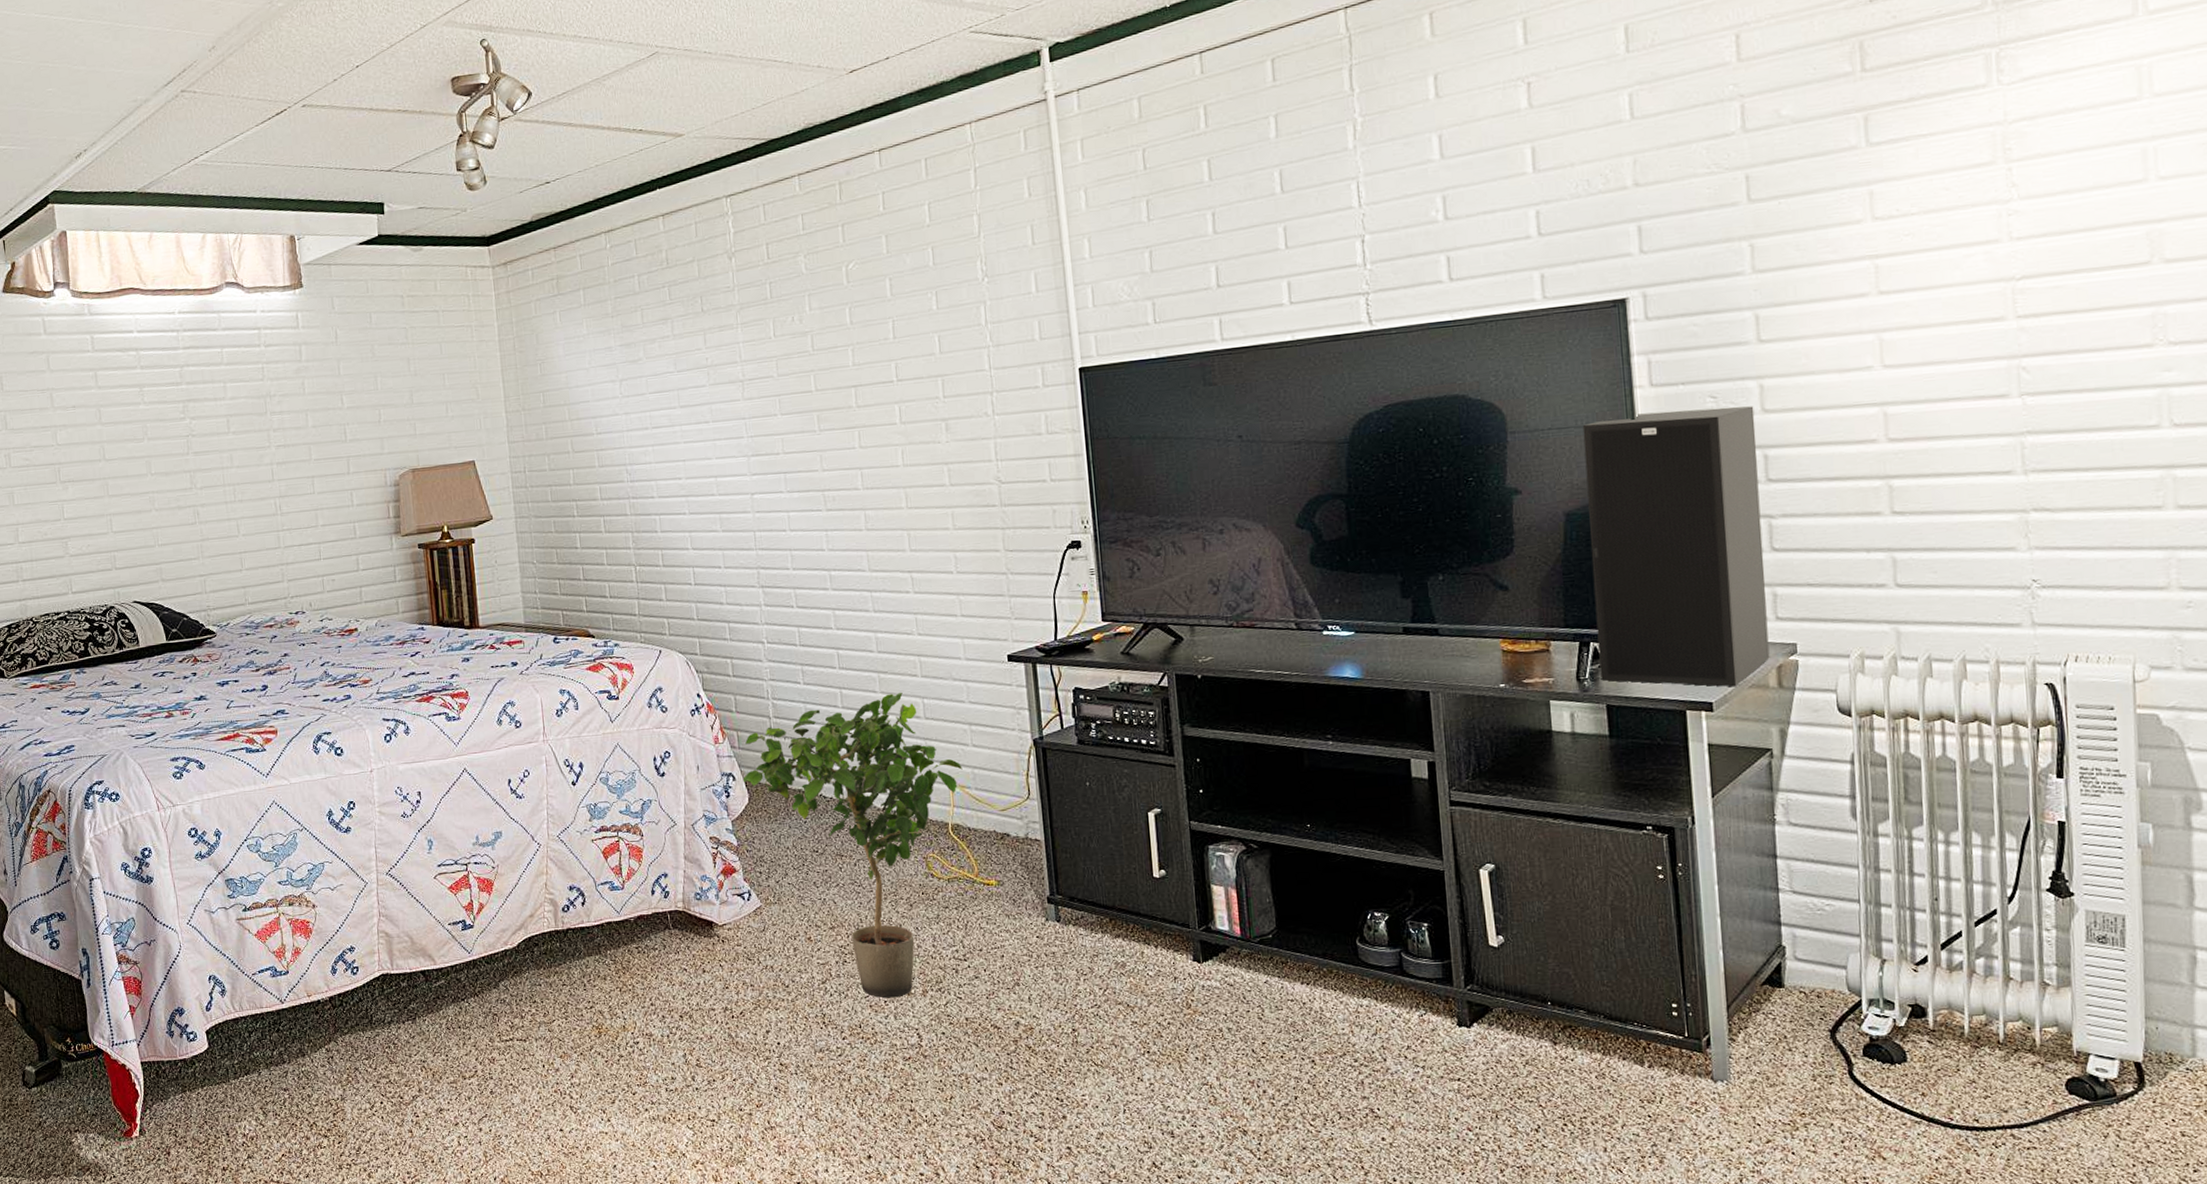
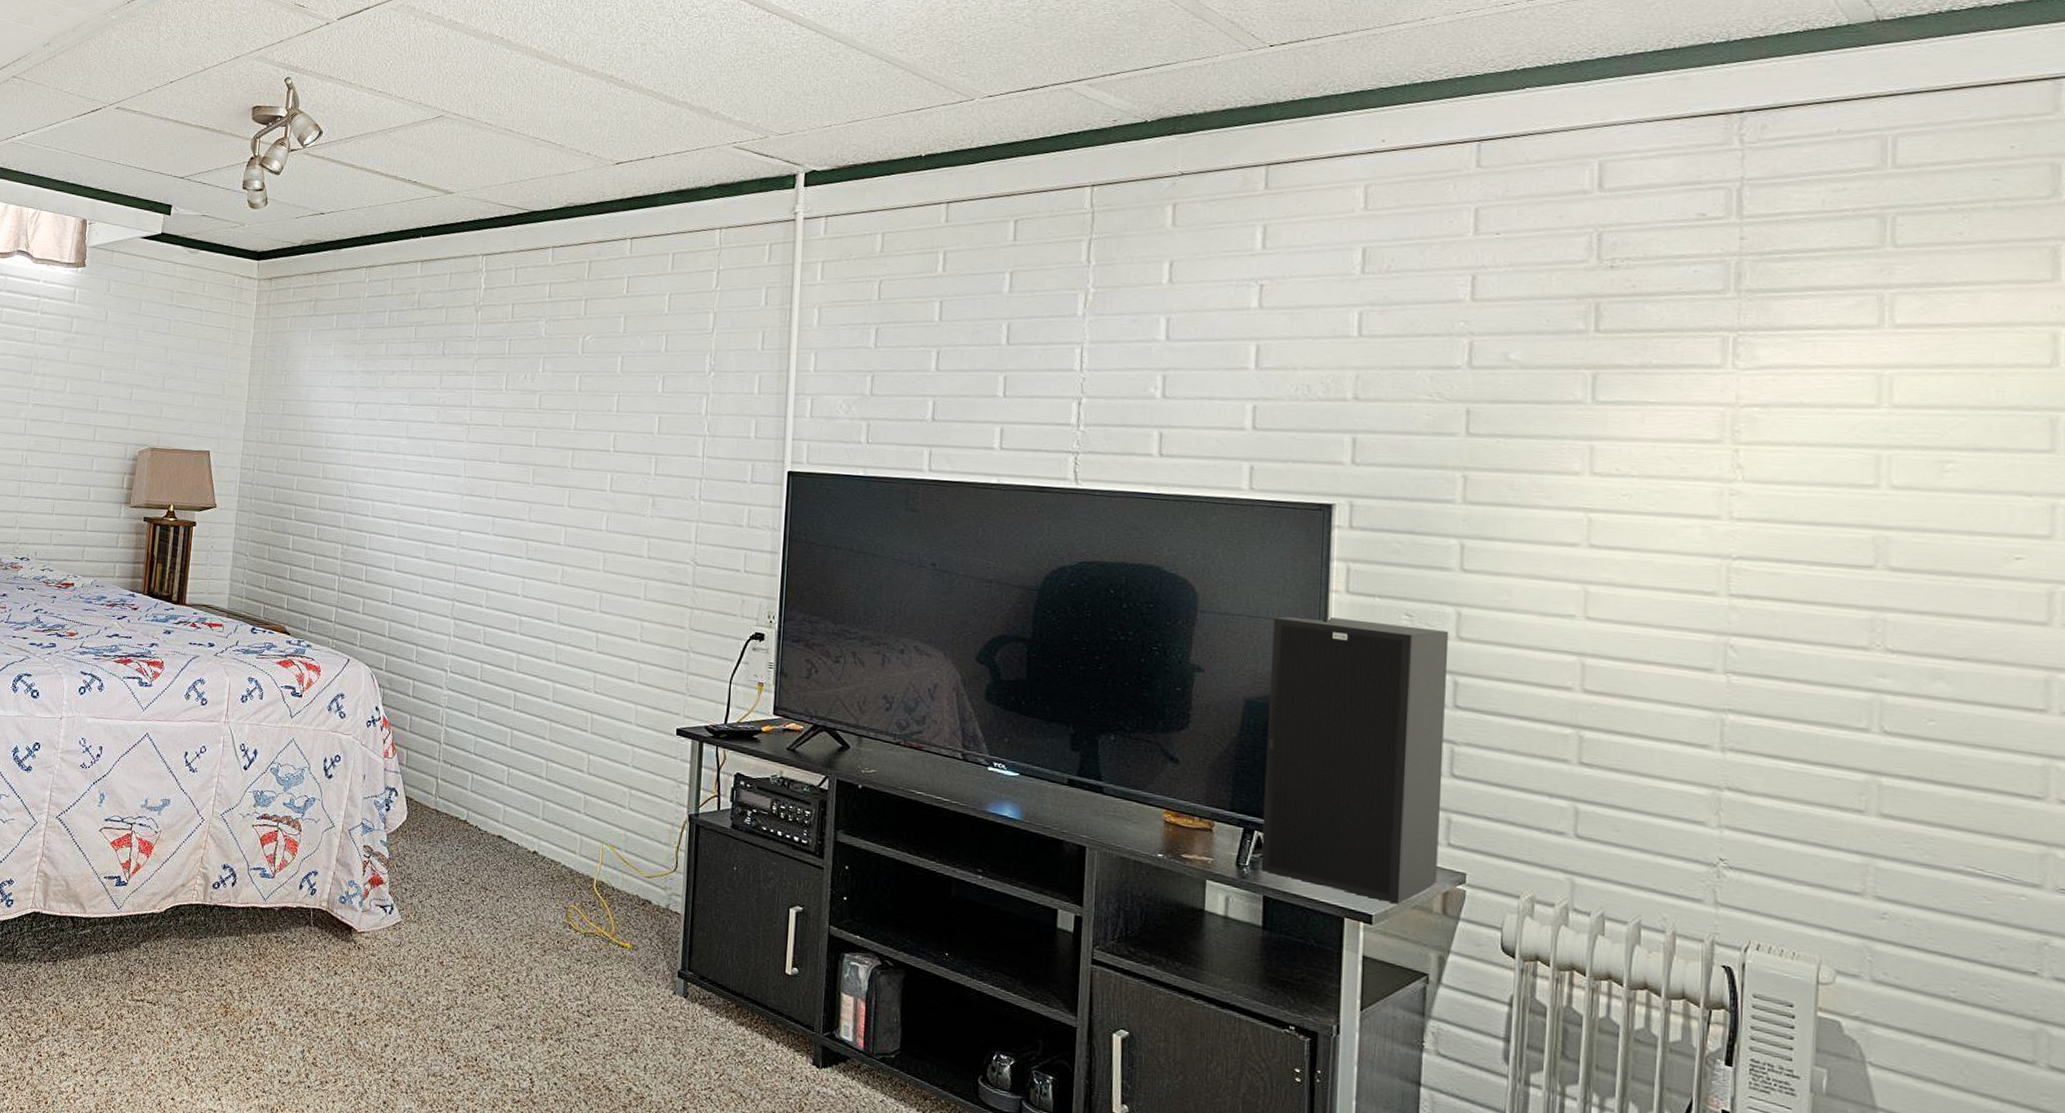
potted plant: present [743,692,963,998] -> none [404,743,616,1039]

